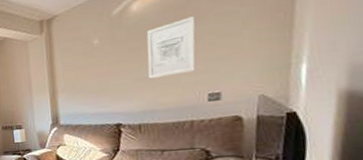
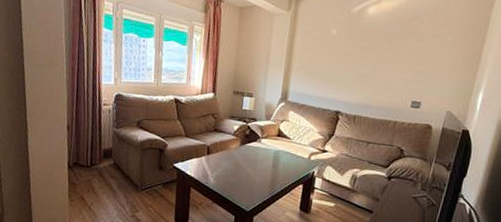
wall art: present [146,16,196,79] -> none [370,31,415,80]

